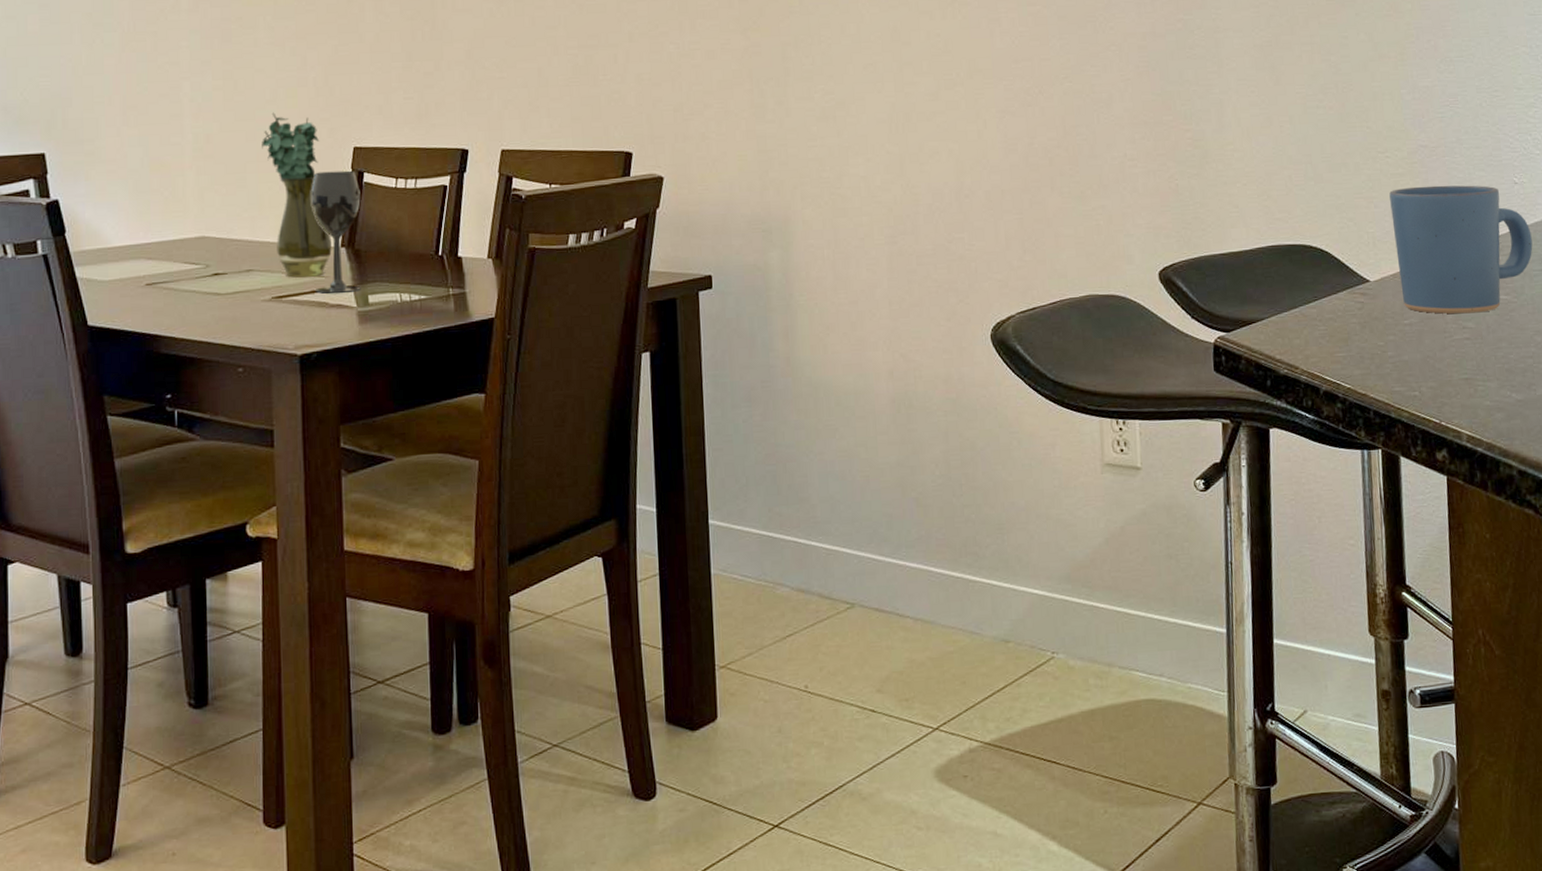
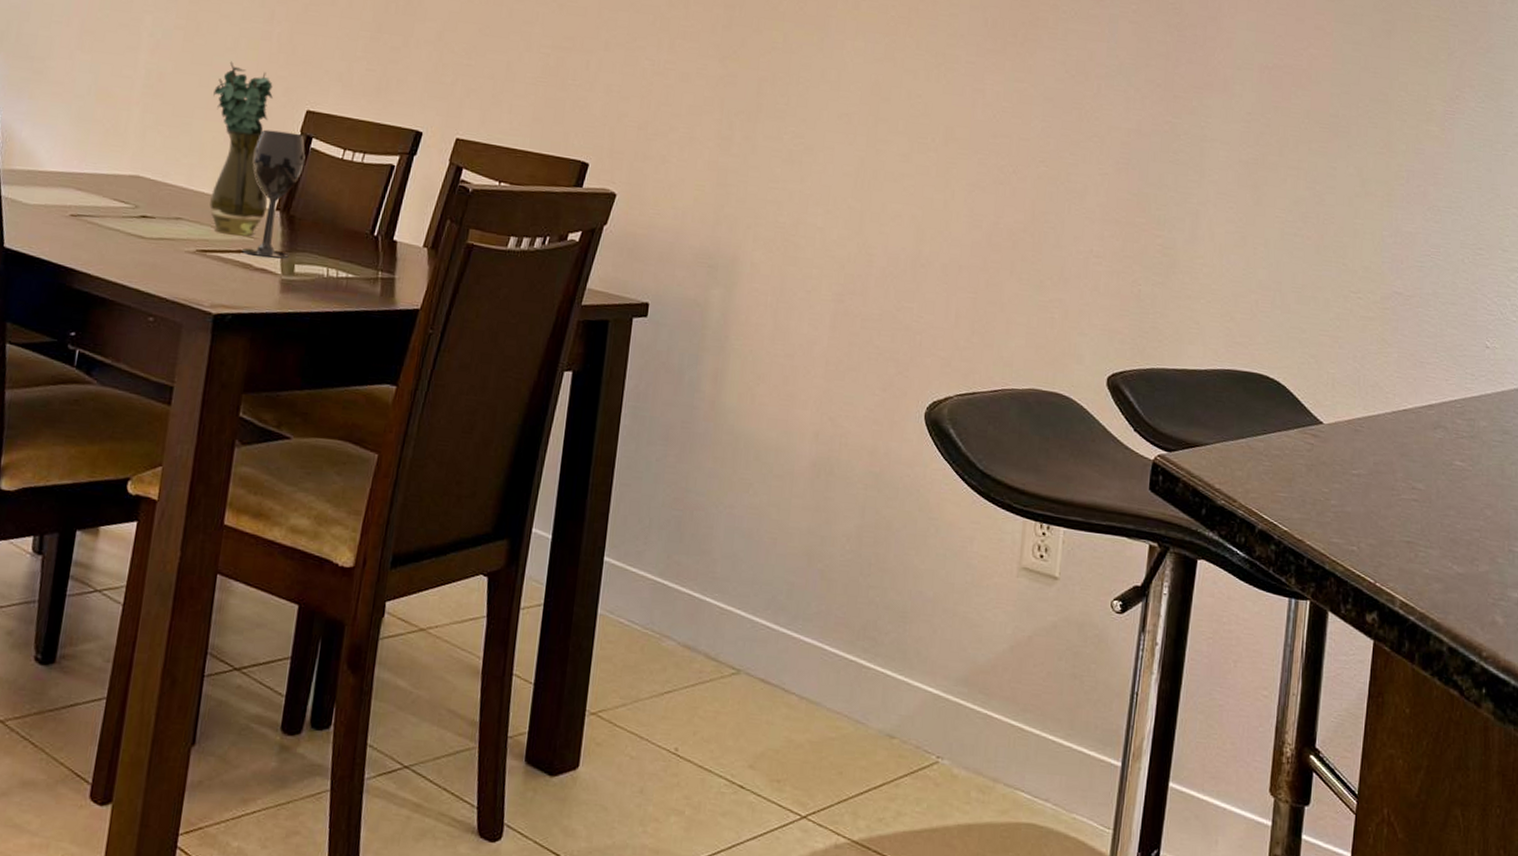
mug: present [1389,185,1533,314] -> none [1354,332,1496,476]

